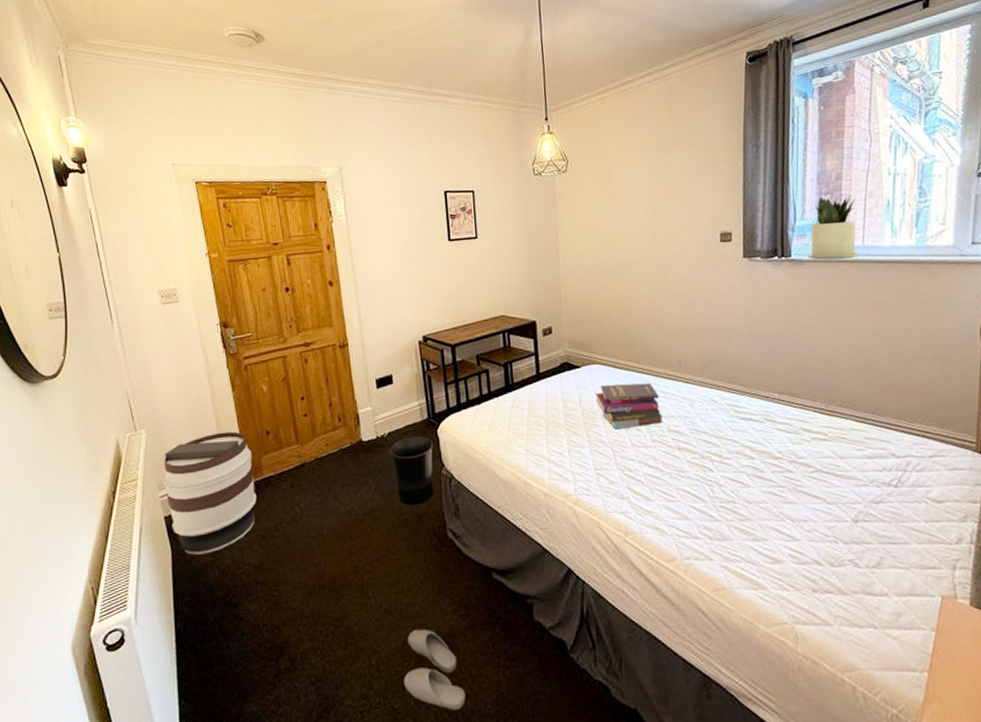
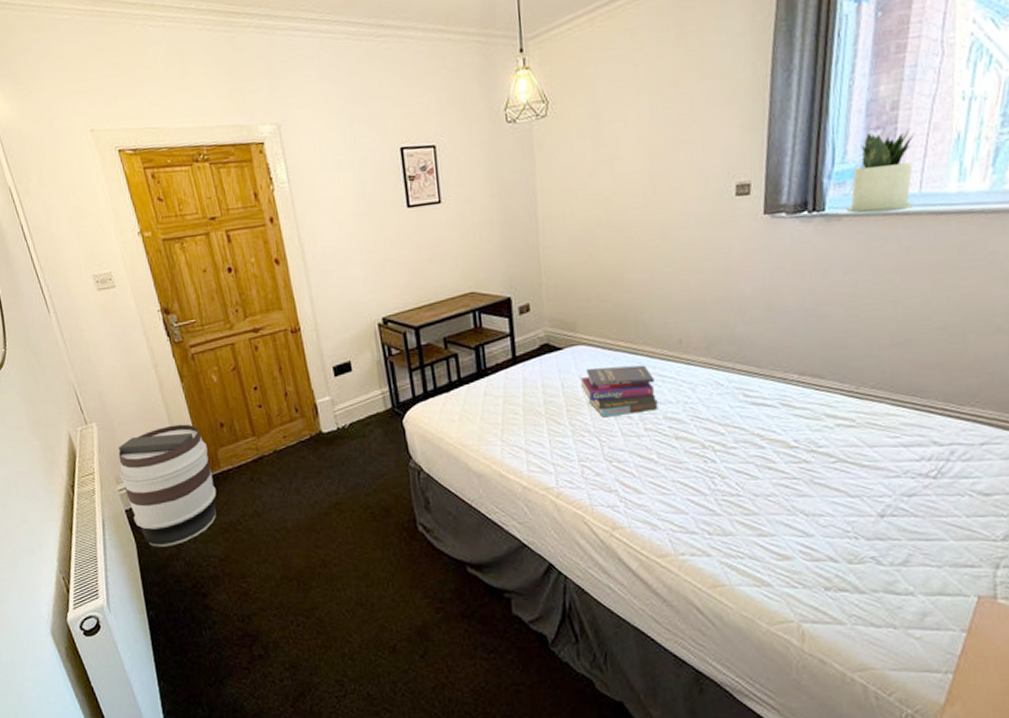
waste bin: present [390,436,434,506] -> none [352,427,402,499]
slippers: present [404,629,466,710] -> none [378,620,442,698]

